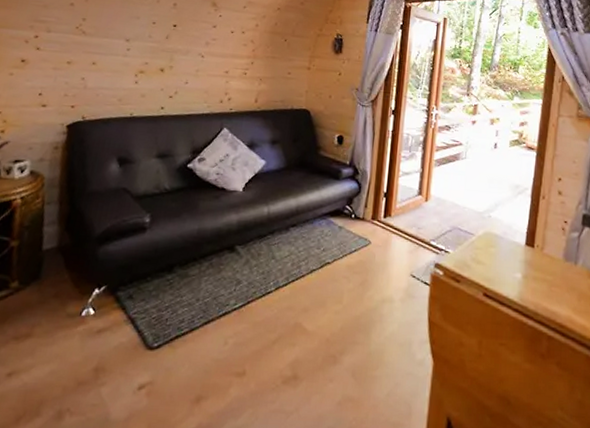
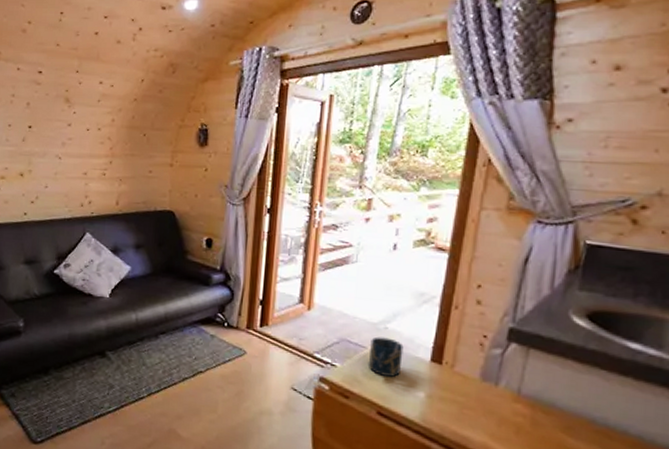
cup: none [476,224,504,261] -> present [369,337,404,377]

